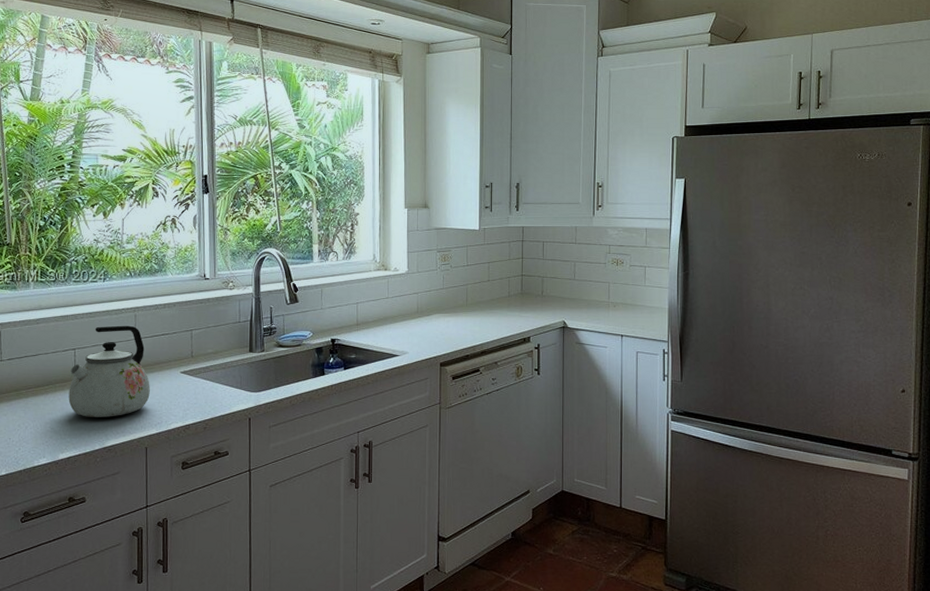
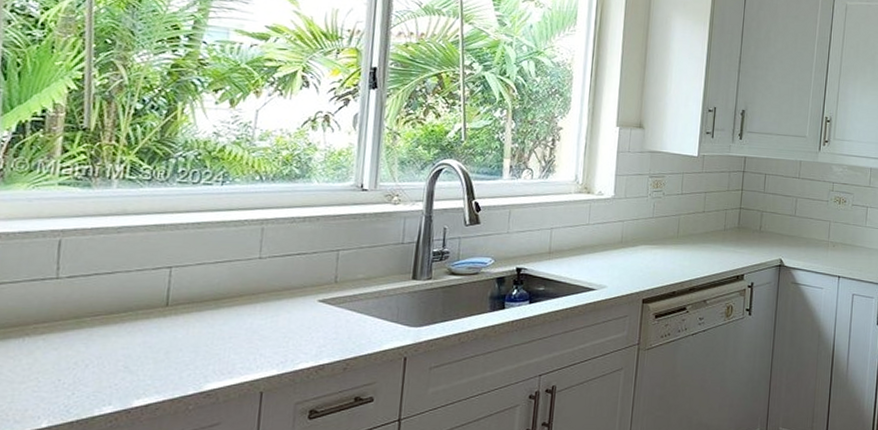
kettle: present [68,325,150,417] -> none [154,240,275,354]

